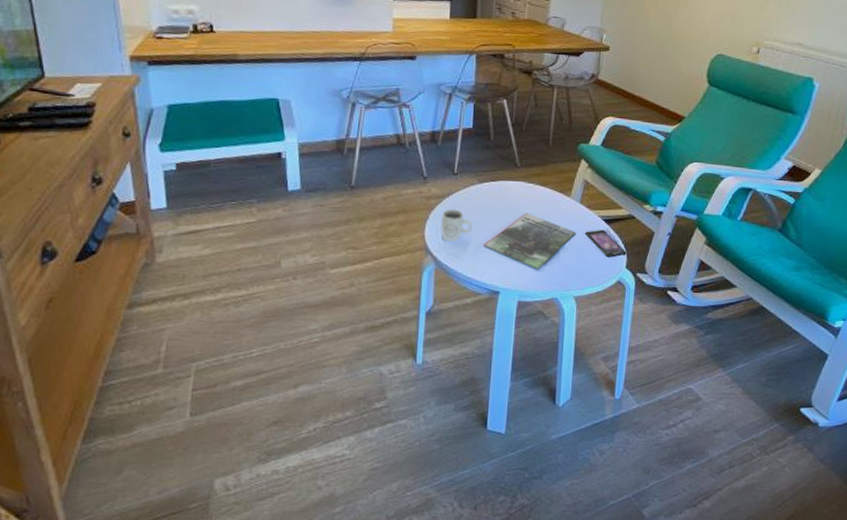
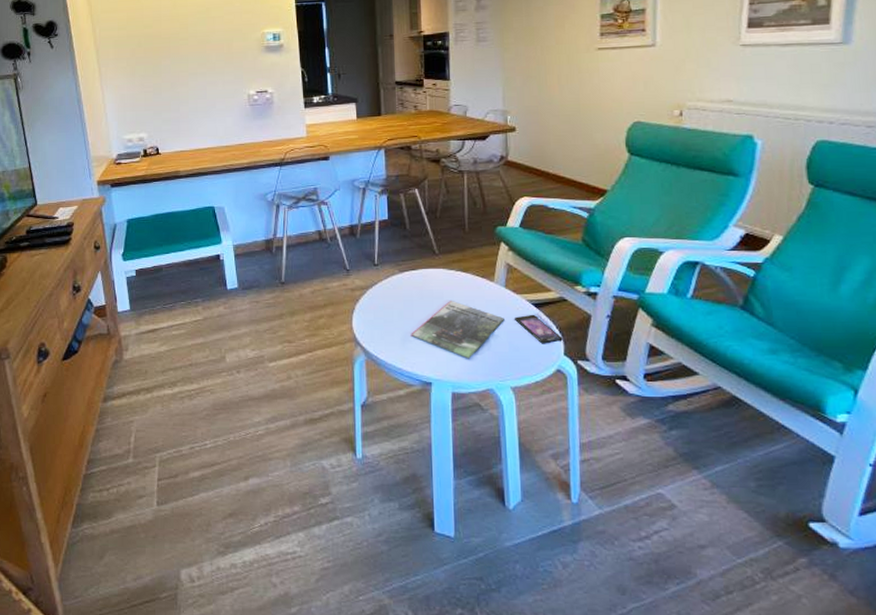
mug: present [440,209,472,243] -> none [367,300,398,334]

